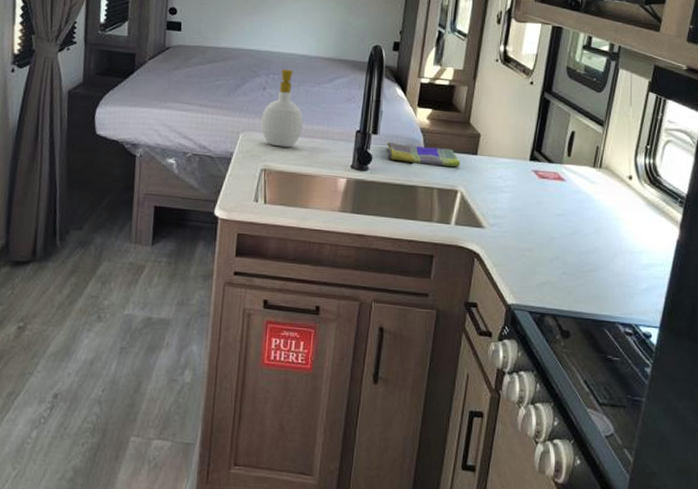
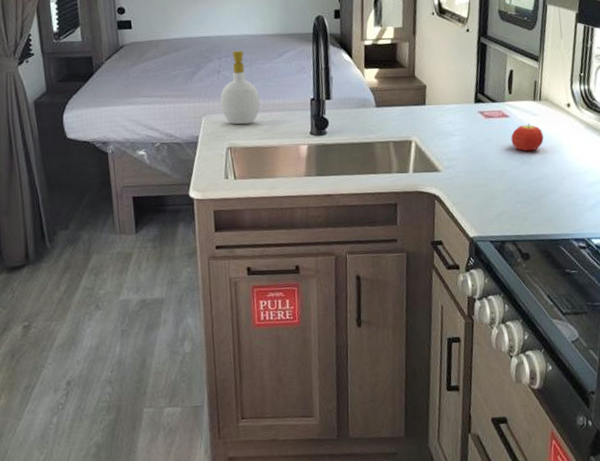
dish towel: present [386,141,461,167] -> none [340,103,411,122]
fruit: none [564,190,599,221] -> present [511,123,544,152]

